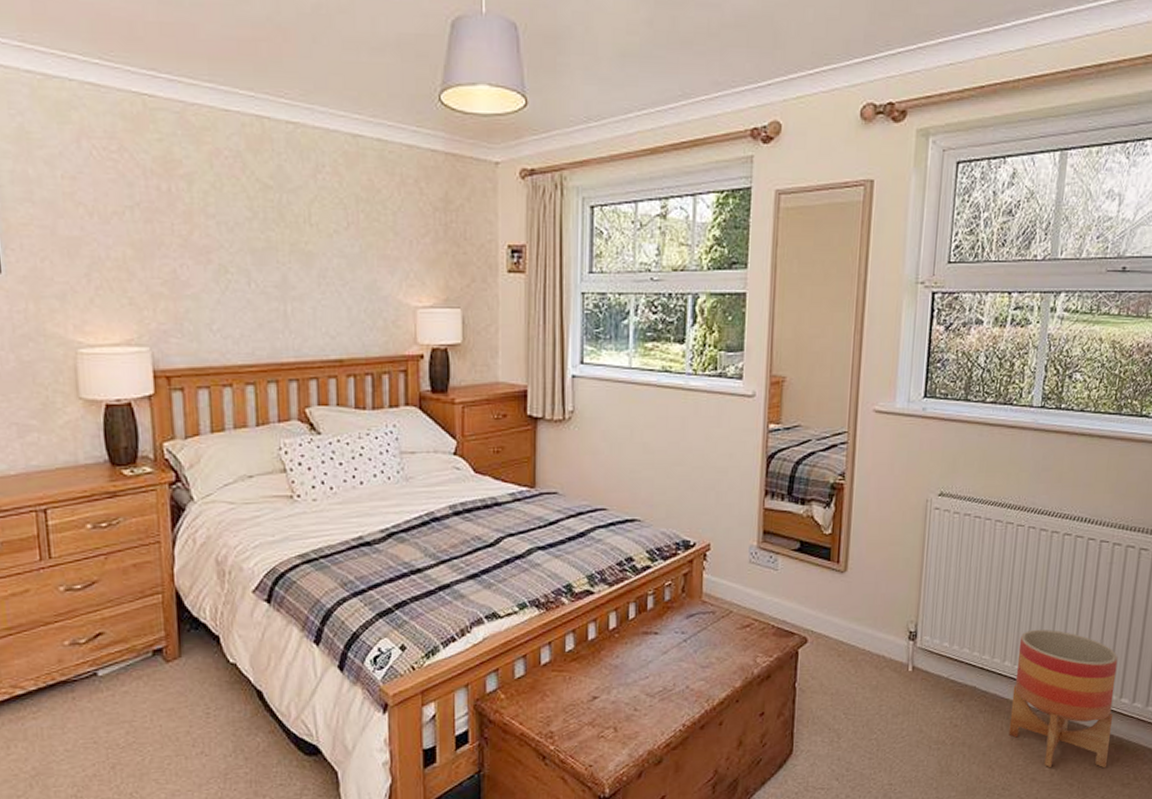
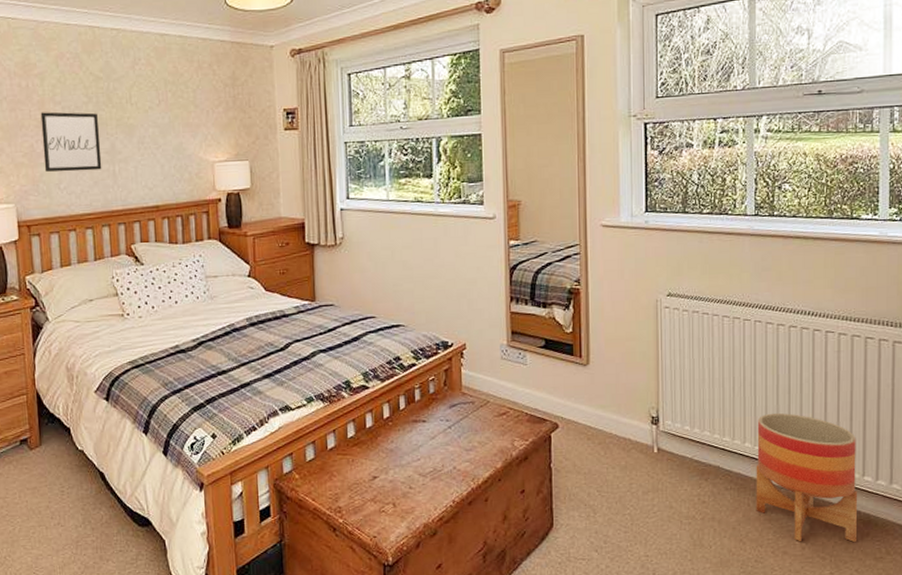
wall art: none [186,227,270,309] -> present [40,112,102,172]

